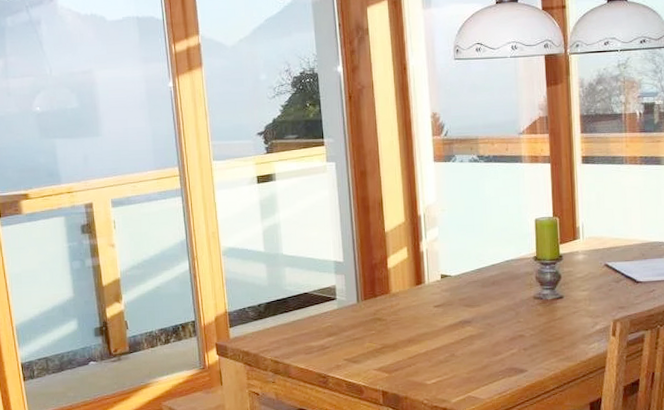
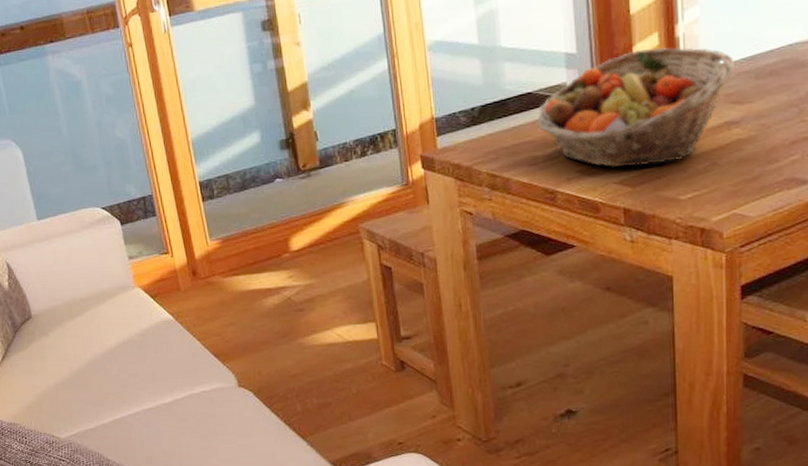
fruit basket: none [311,259,466,356] -> present [536,47,735,167]

